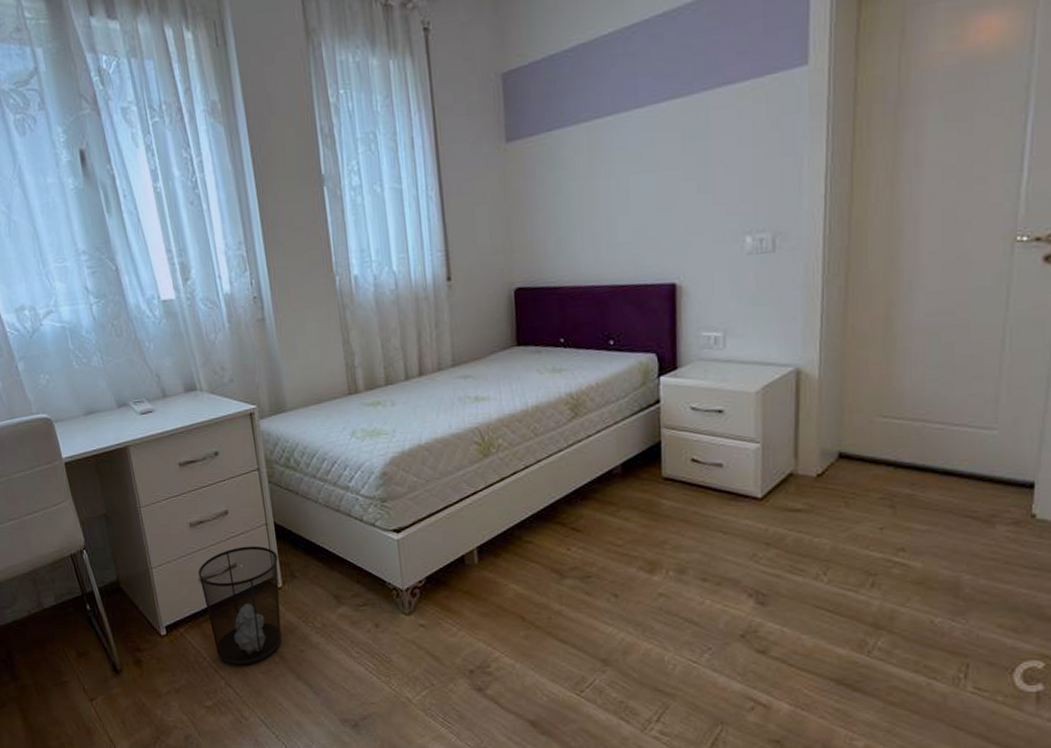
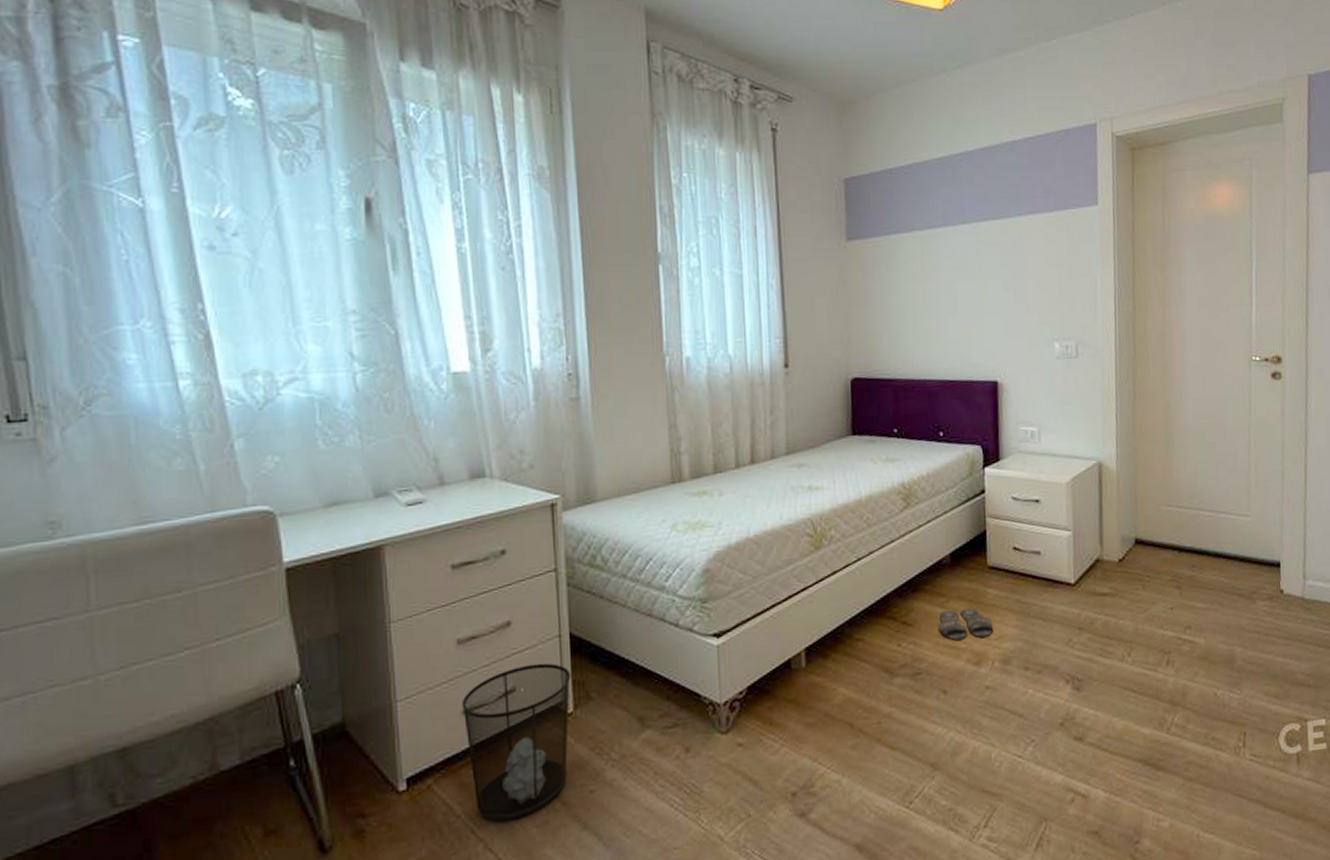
slippers: none [608,517,669,549] -> present [937,607,994,641]

